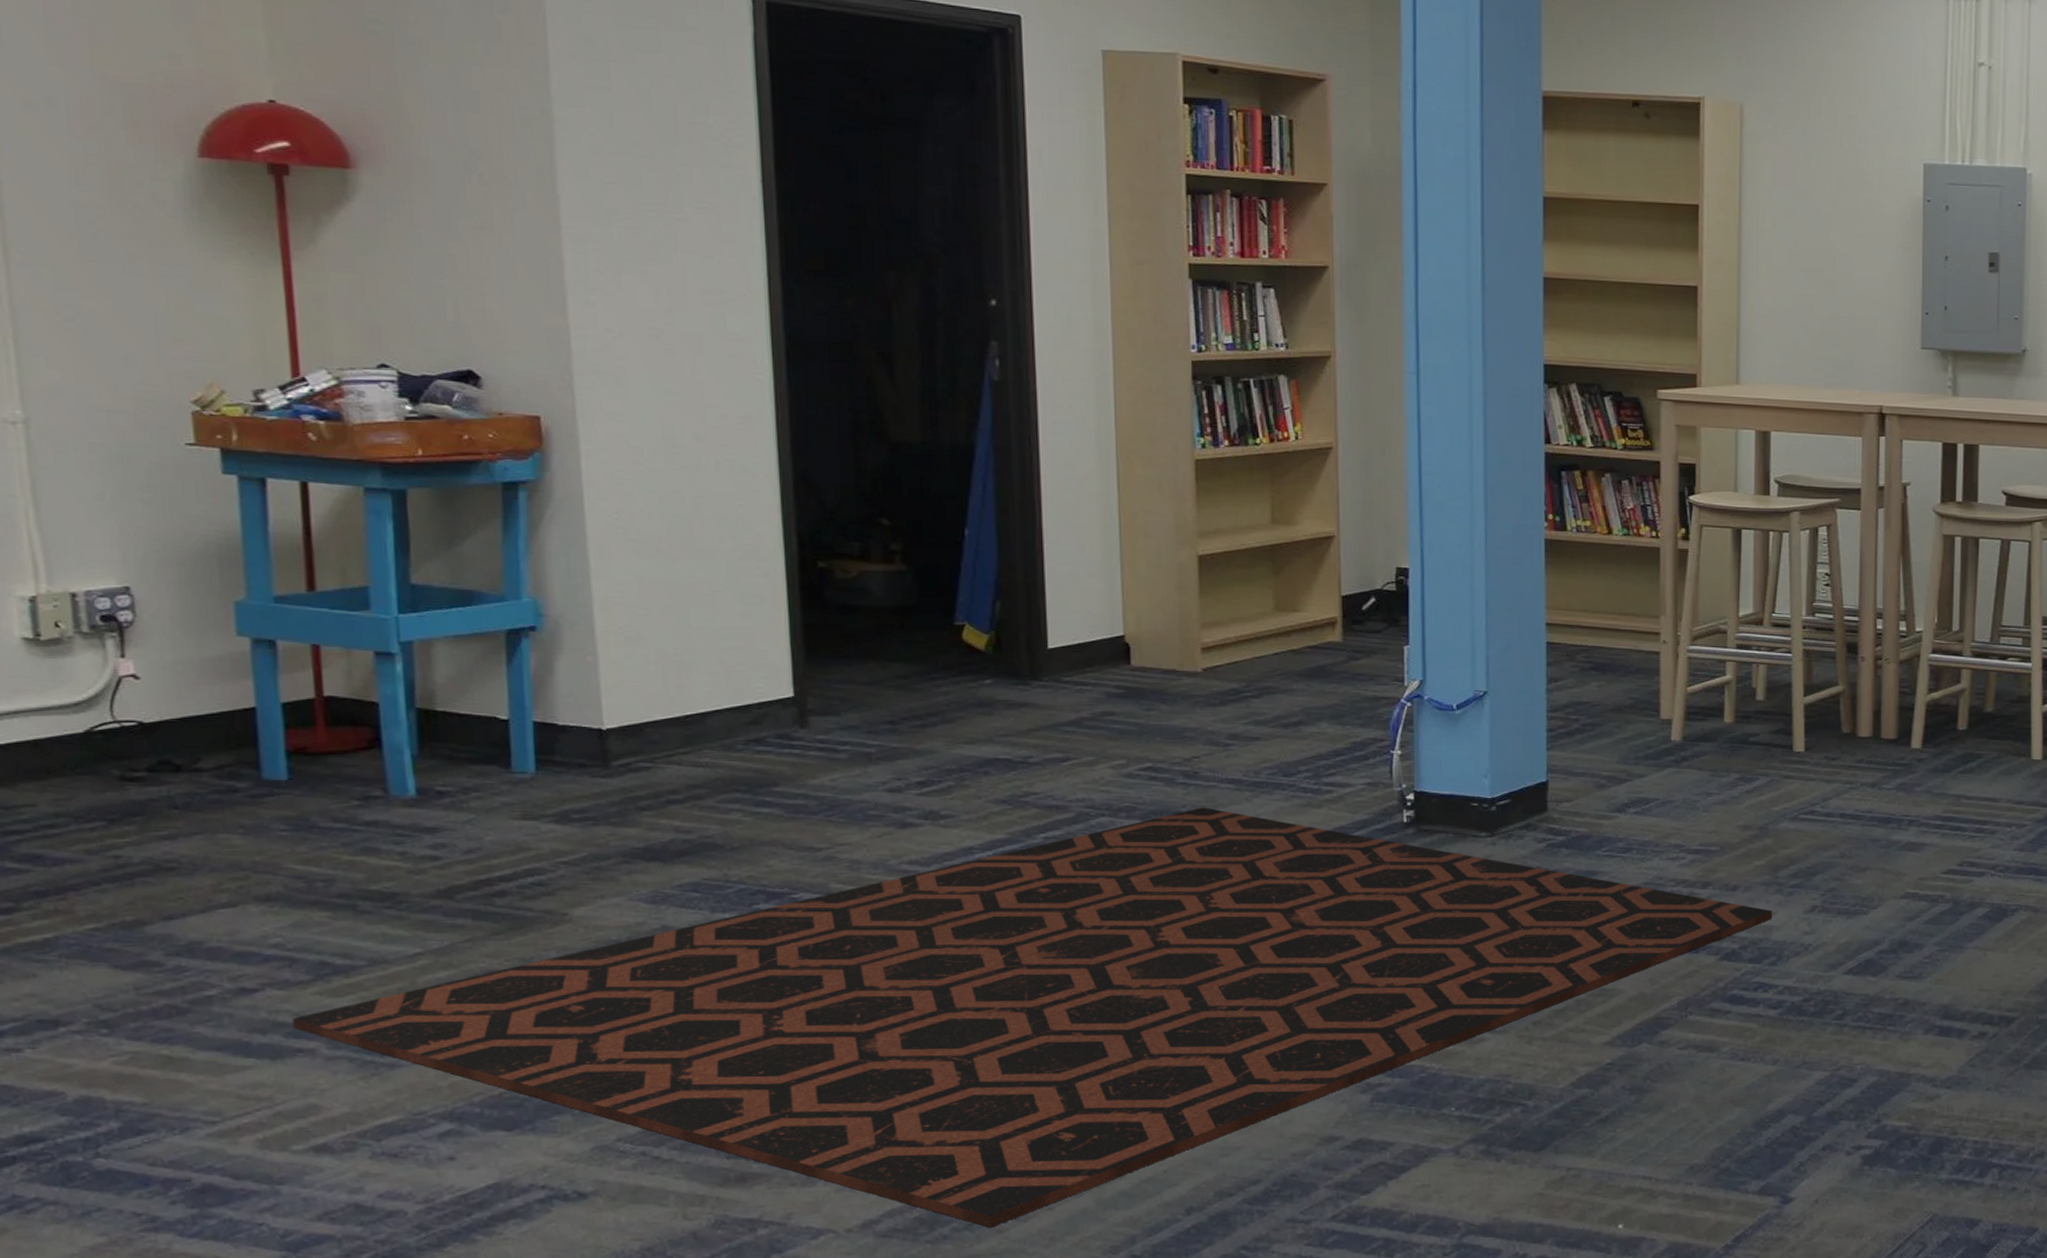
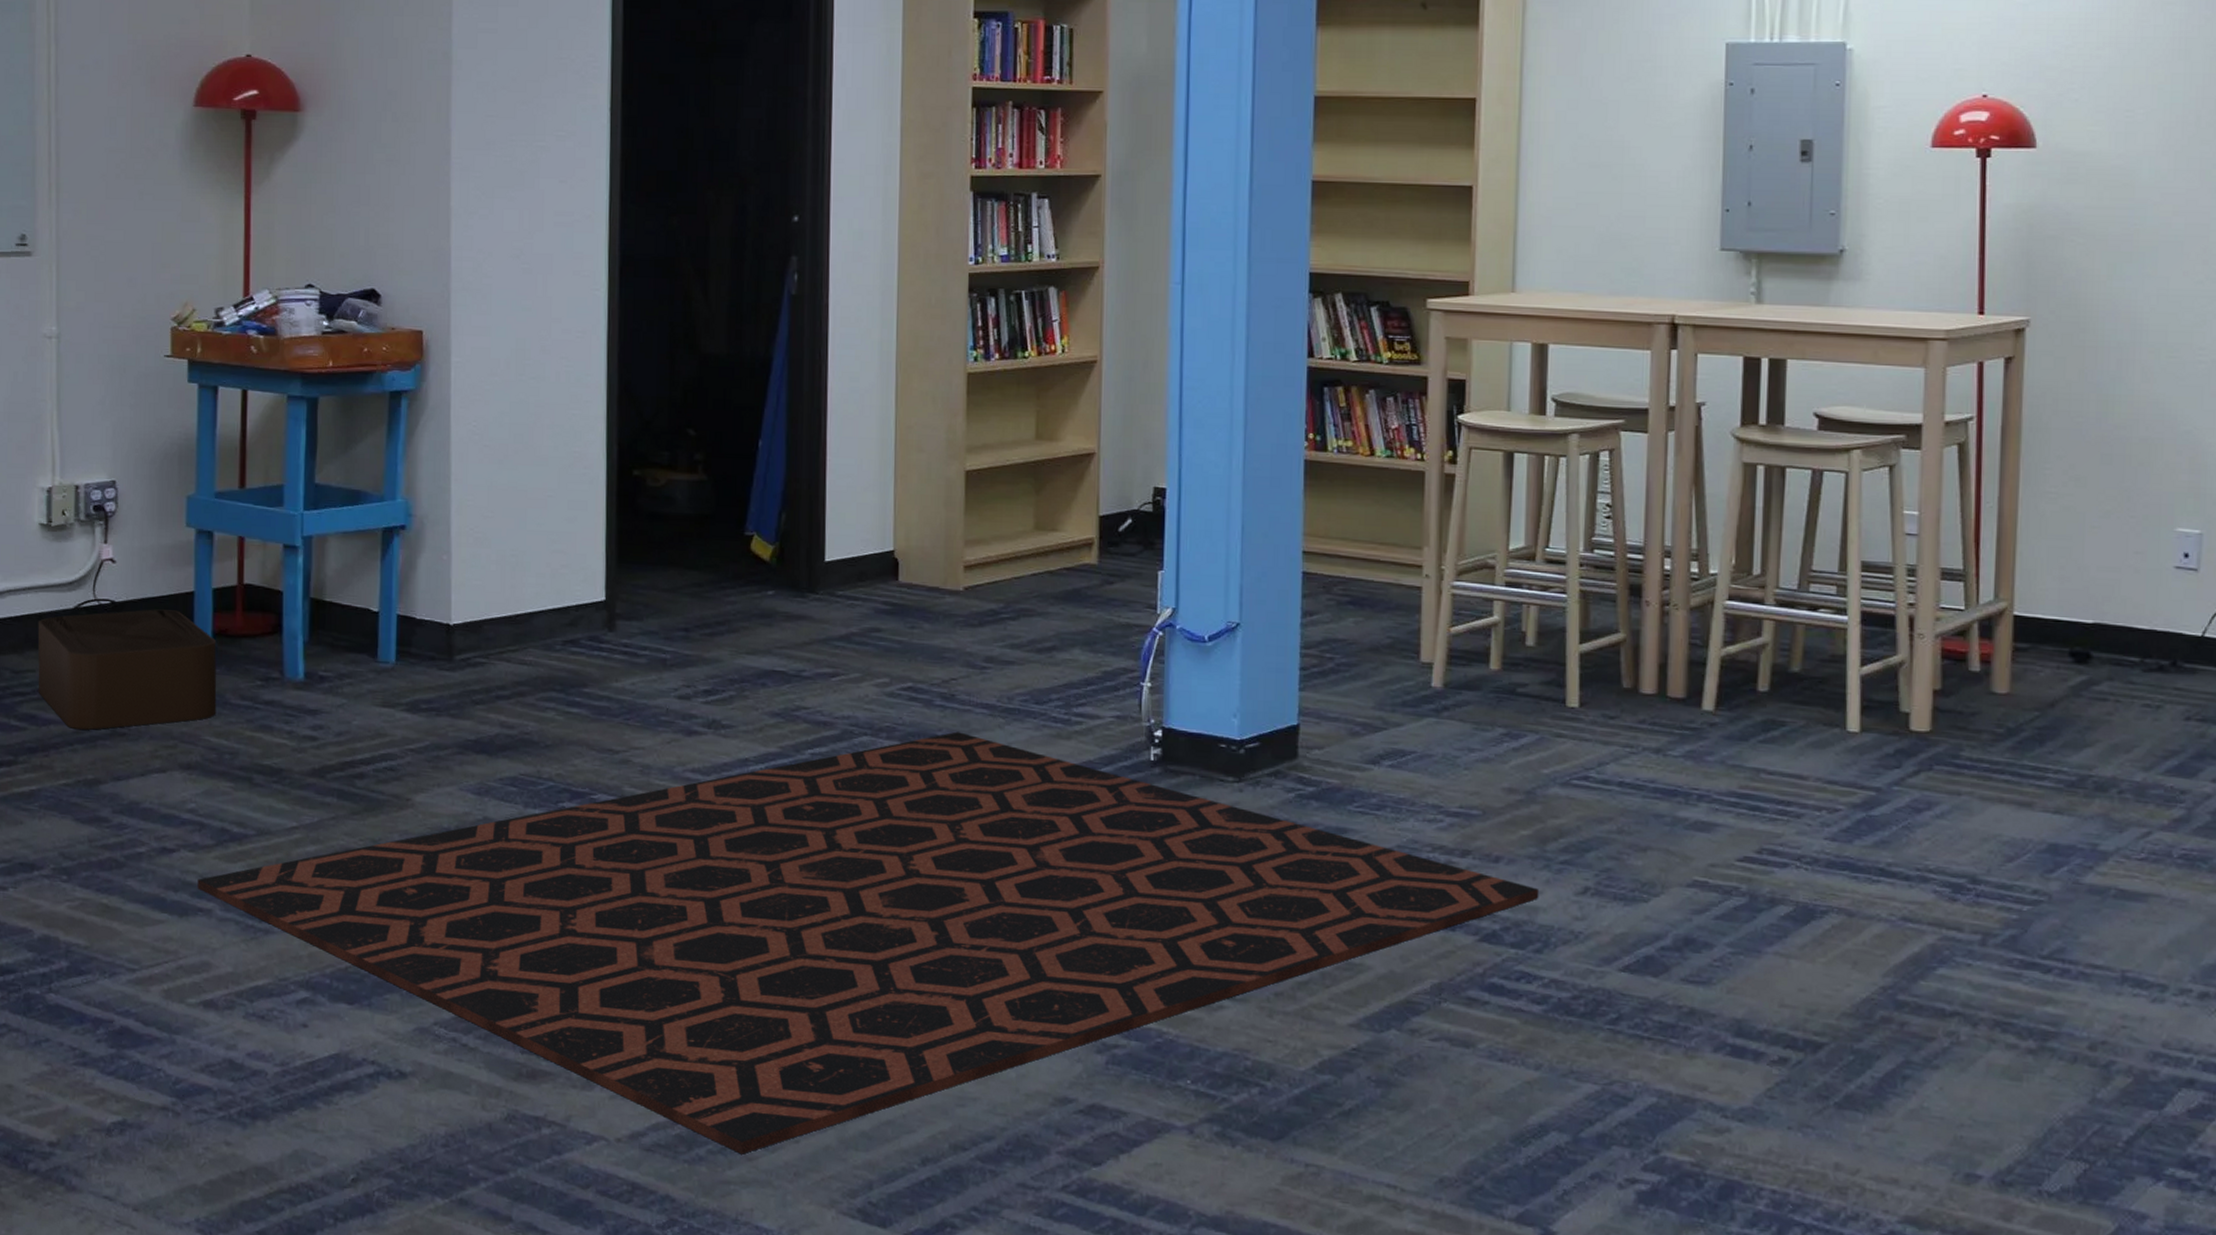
storage bin: none [33,729,300,867] -> present [38,609,217,730]

